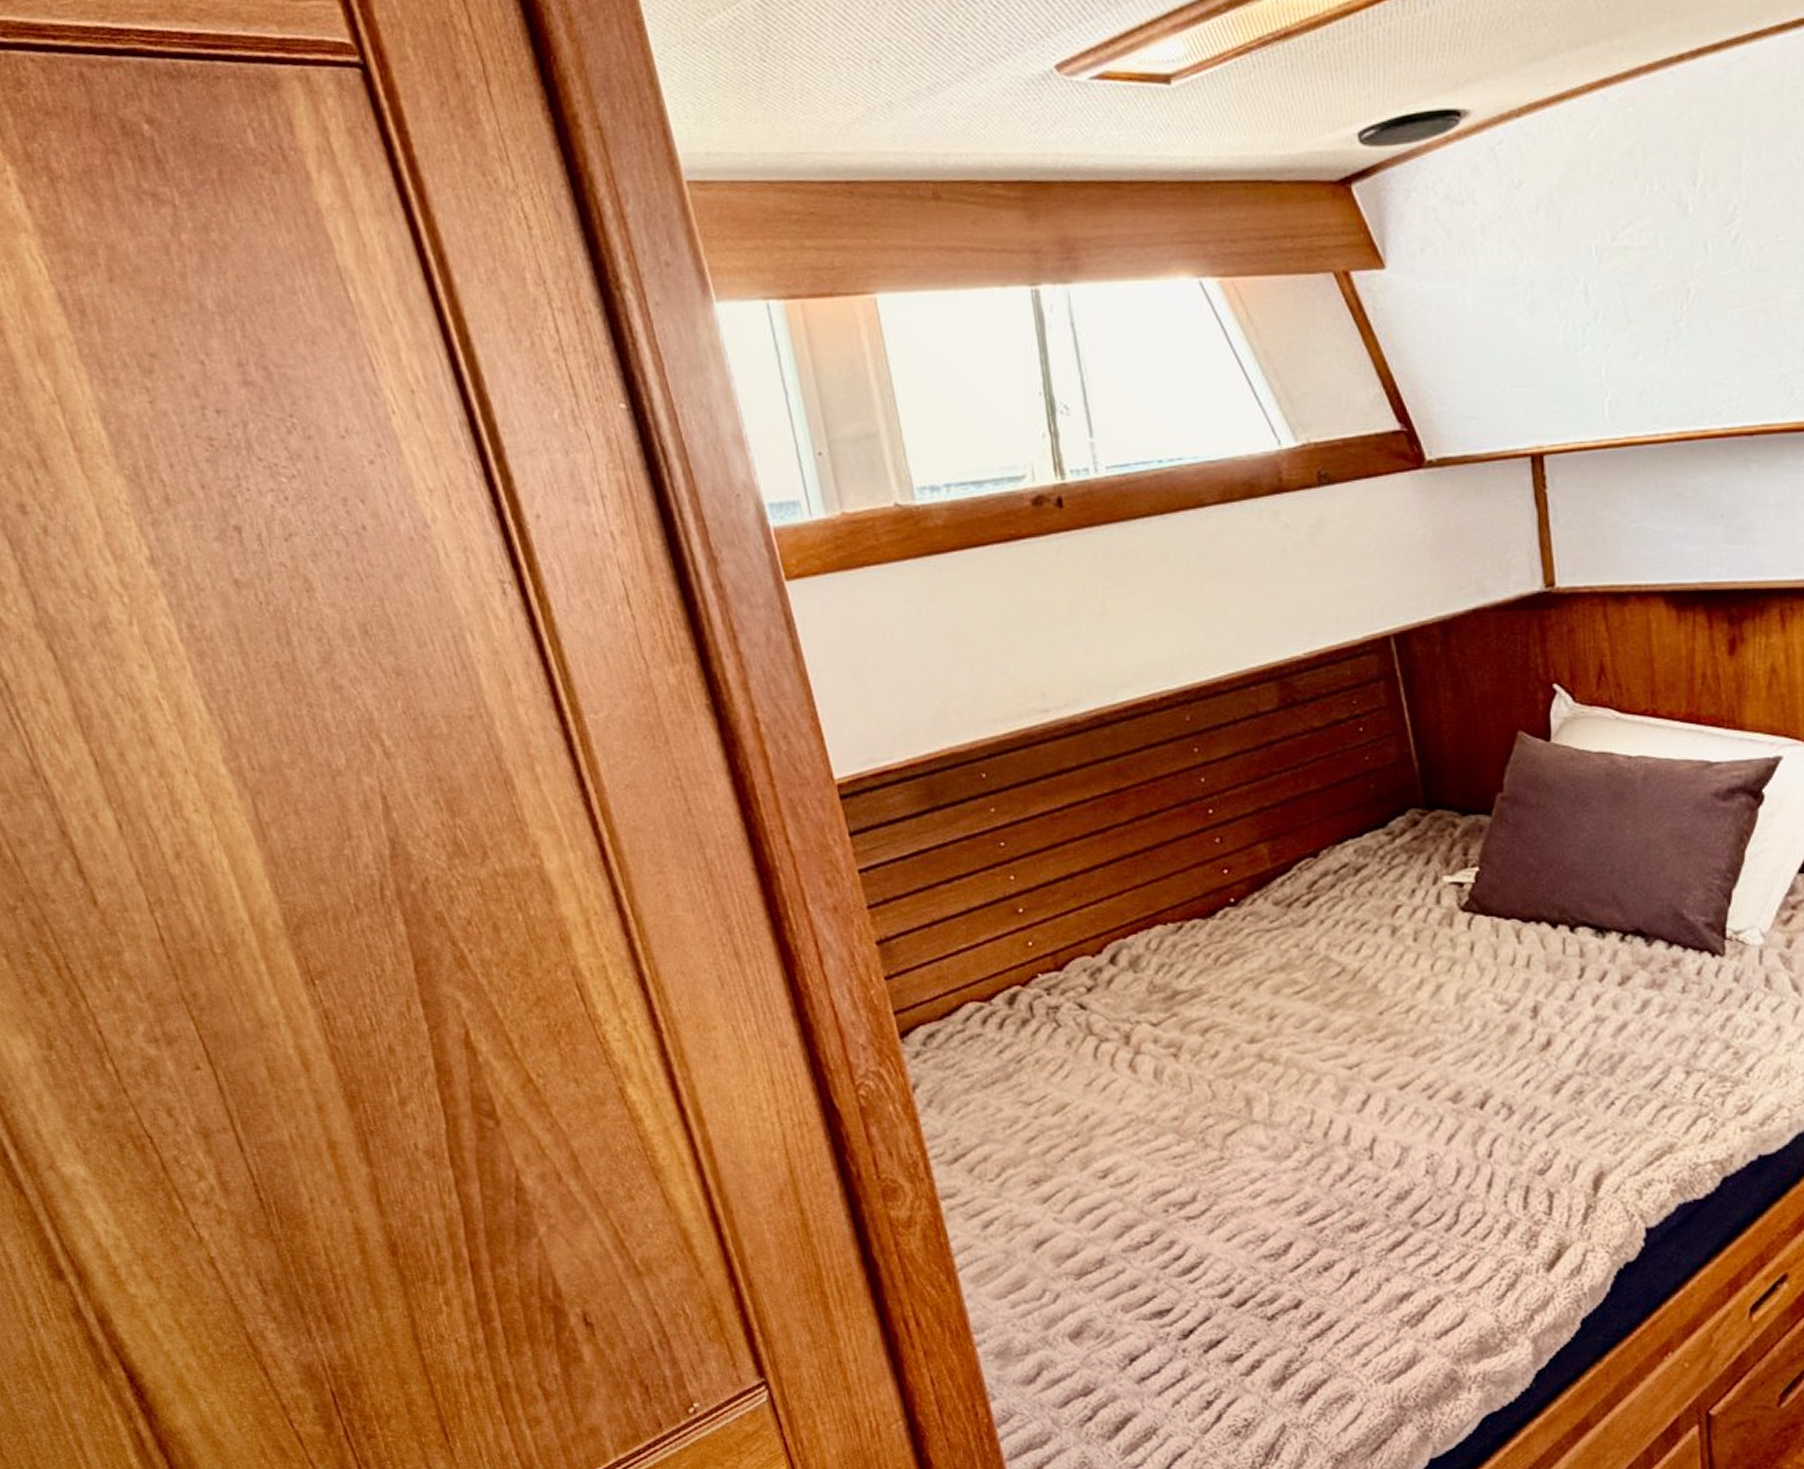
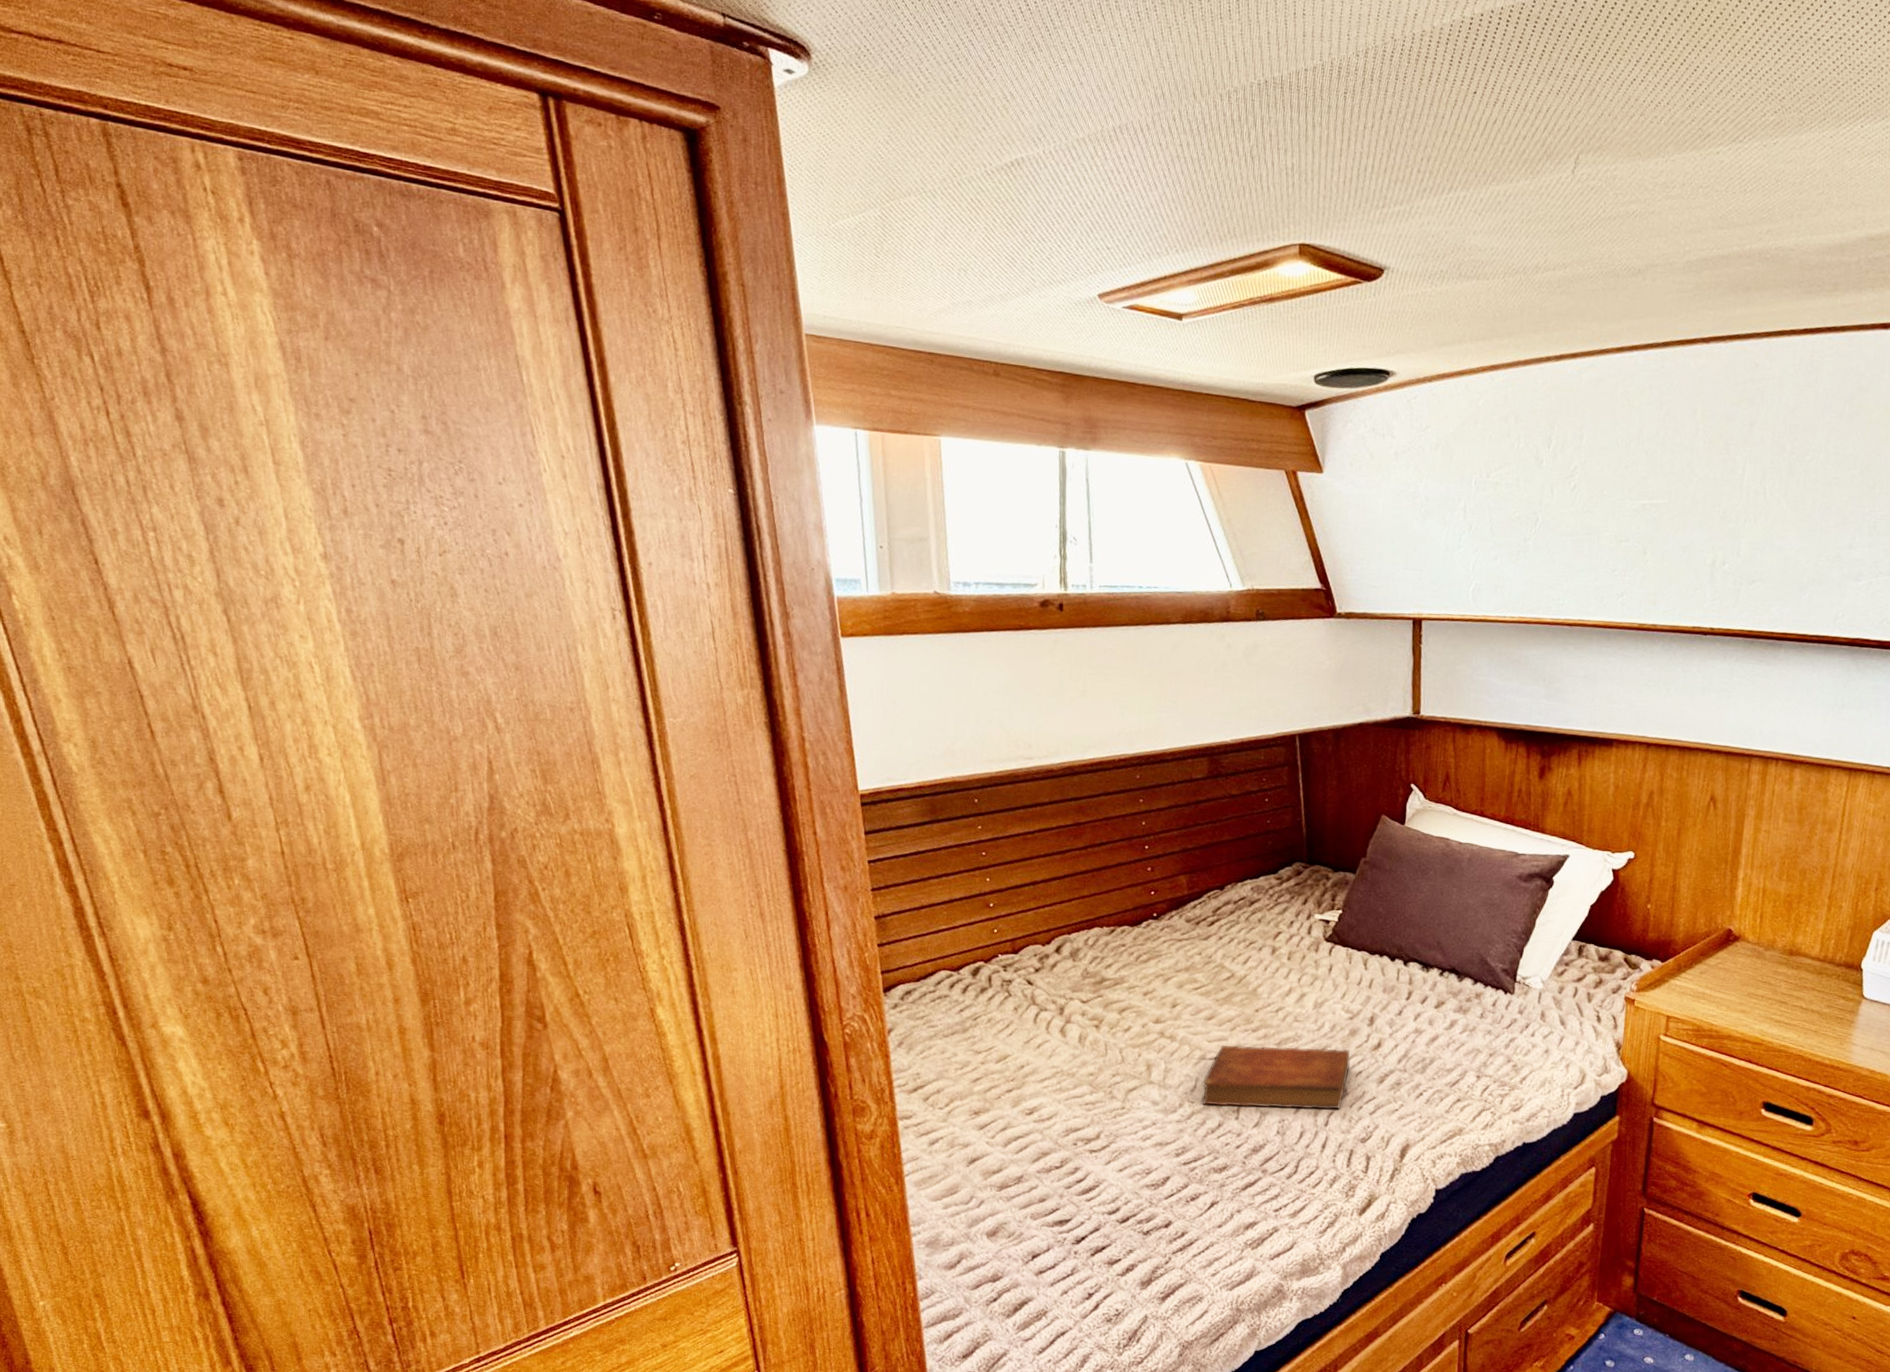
bible: none [1320,1053,1514,1146] -> present [1202,1044,1351,1110]

